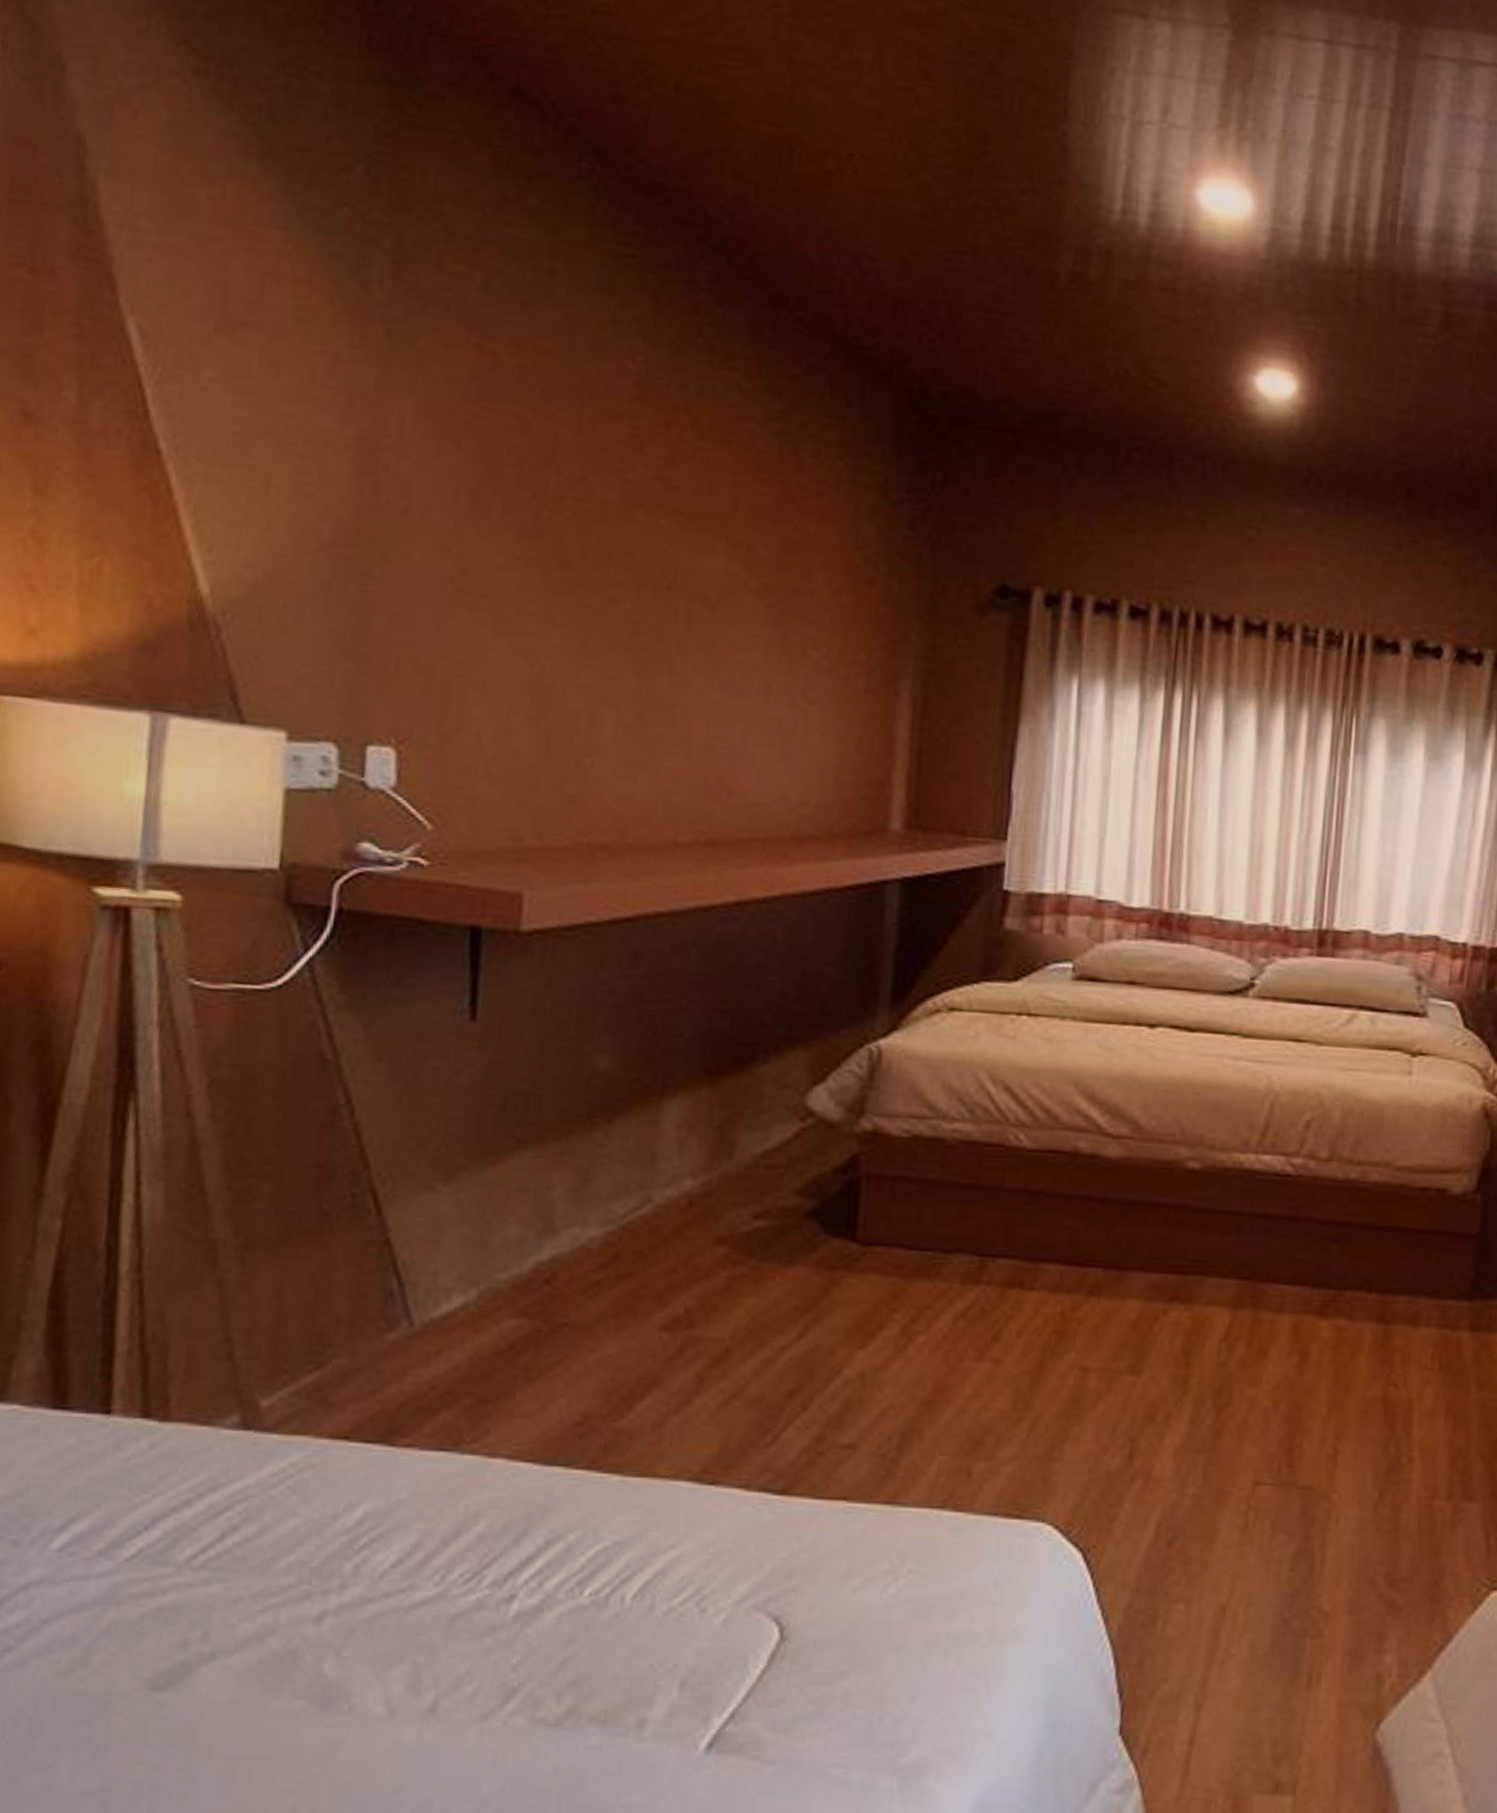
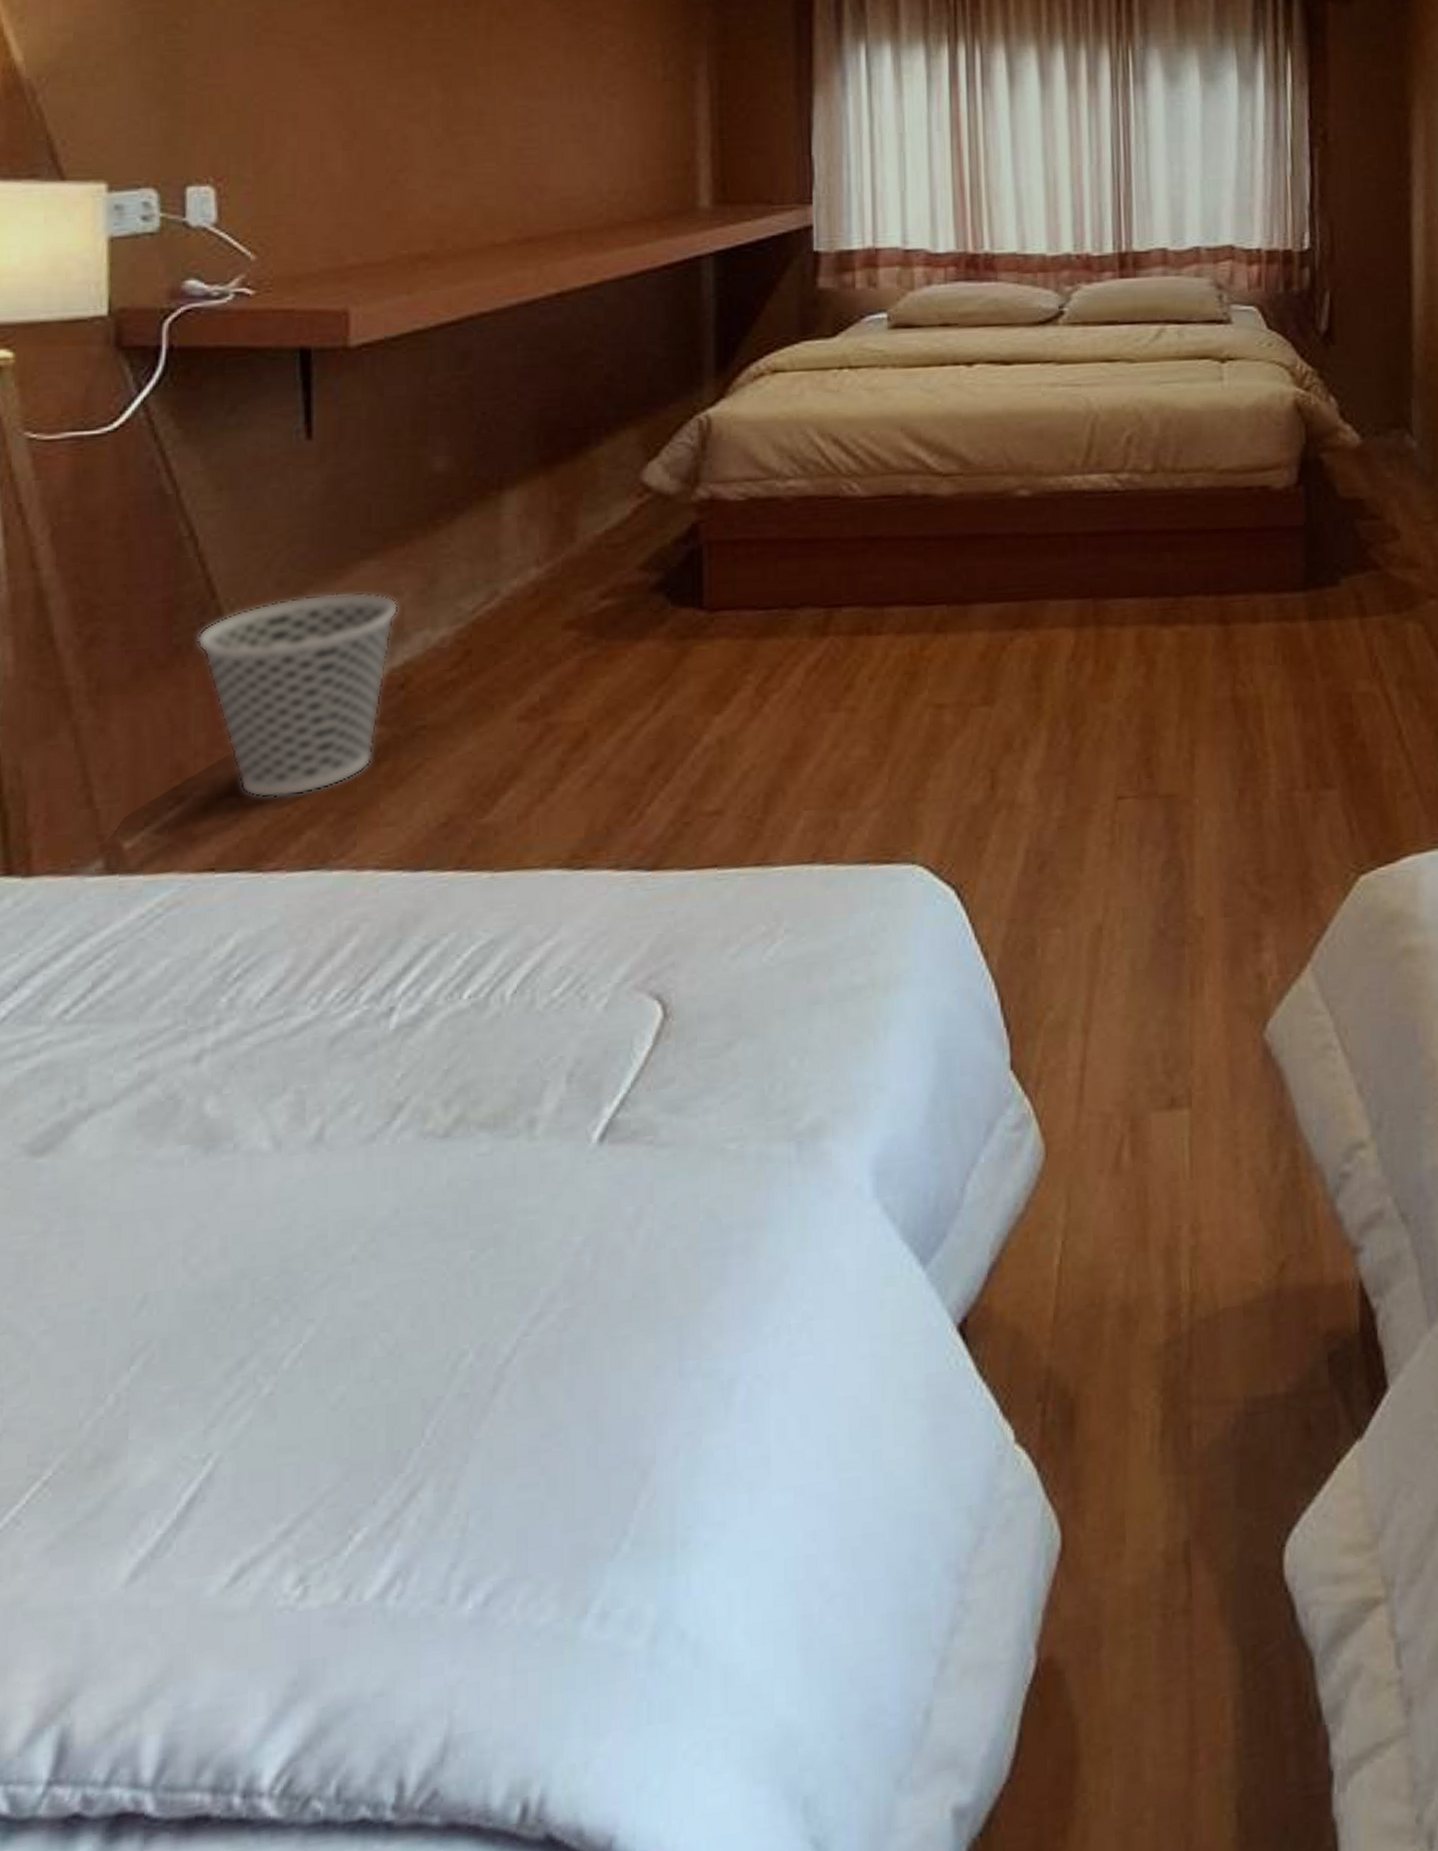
wastebasket: none [346,1178,551,1377] -> present [196,591,399,799]

